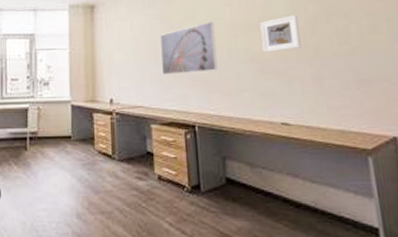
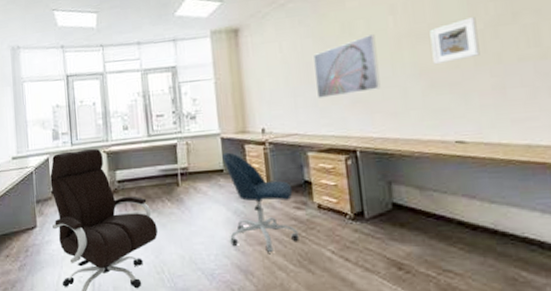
office chair: none [71,119,139,223] -> present [222,152,299,253]

